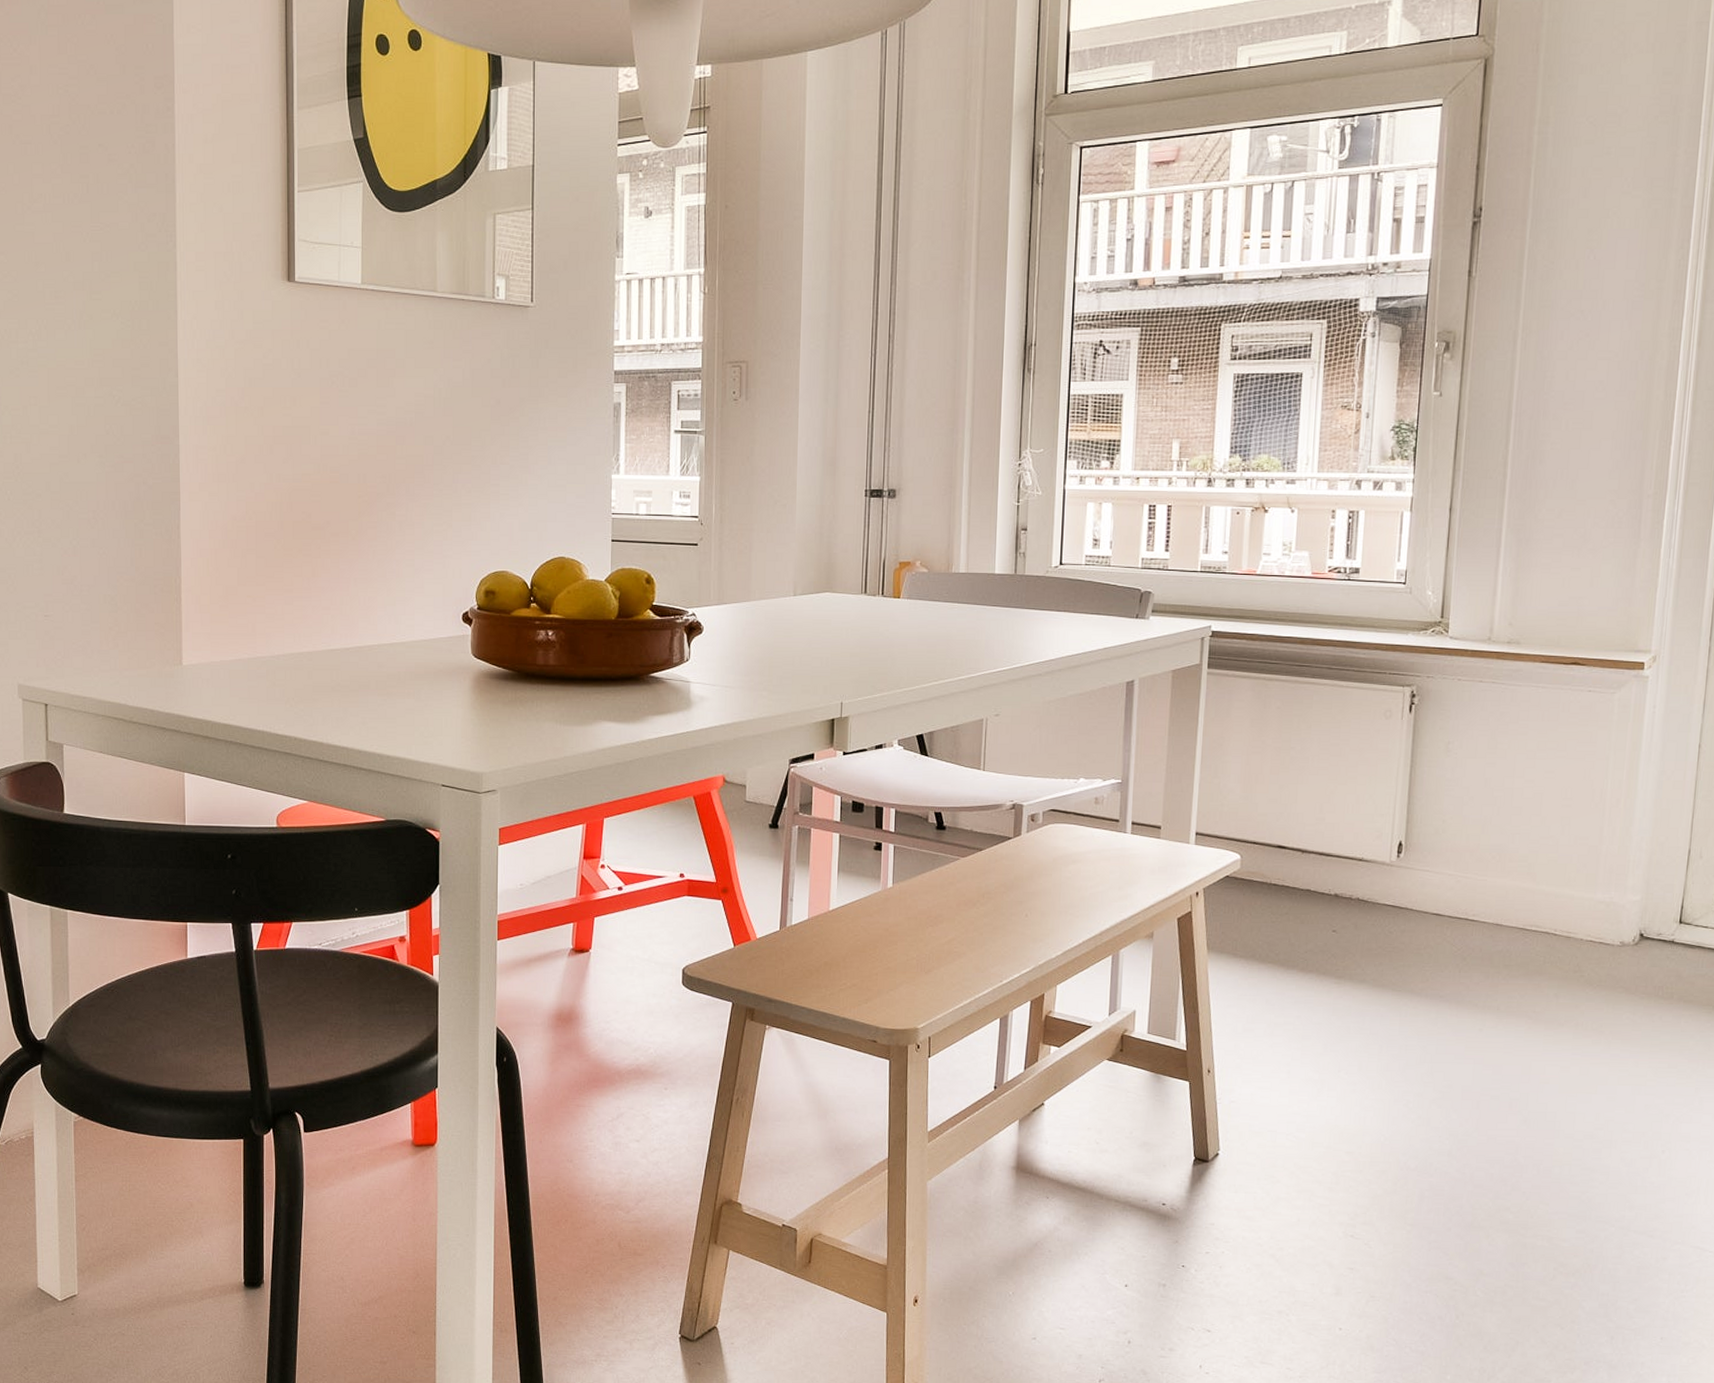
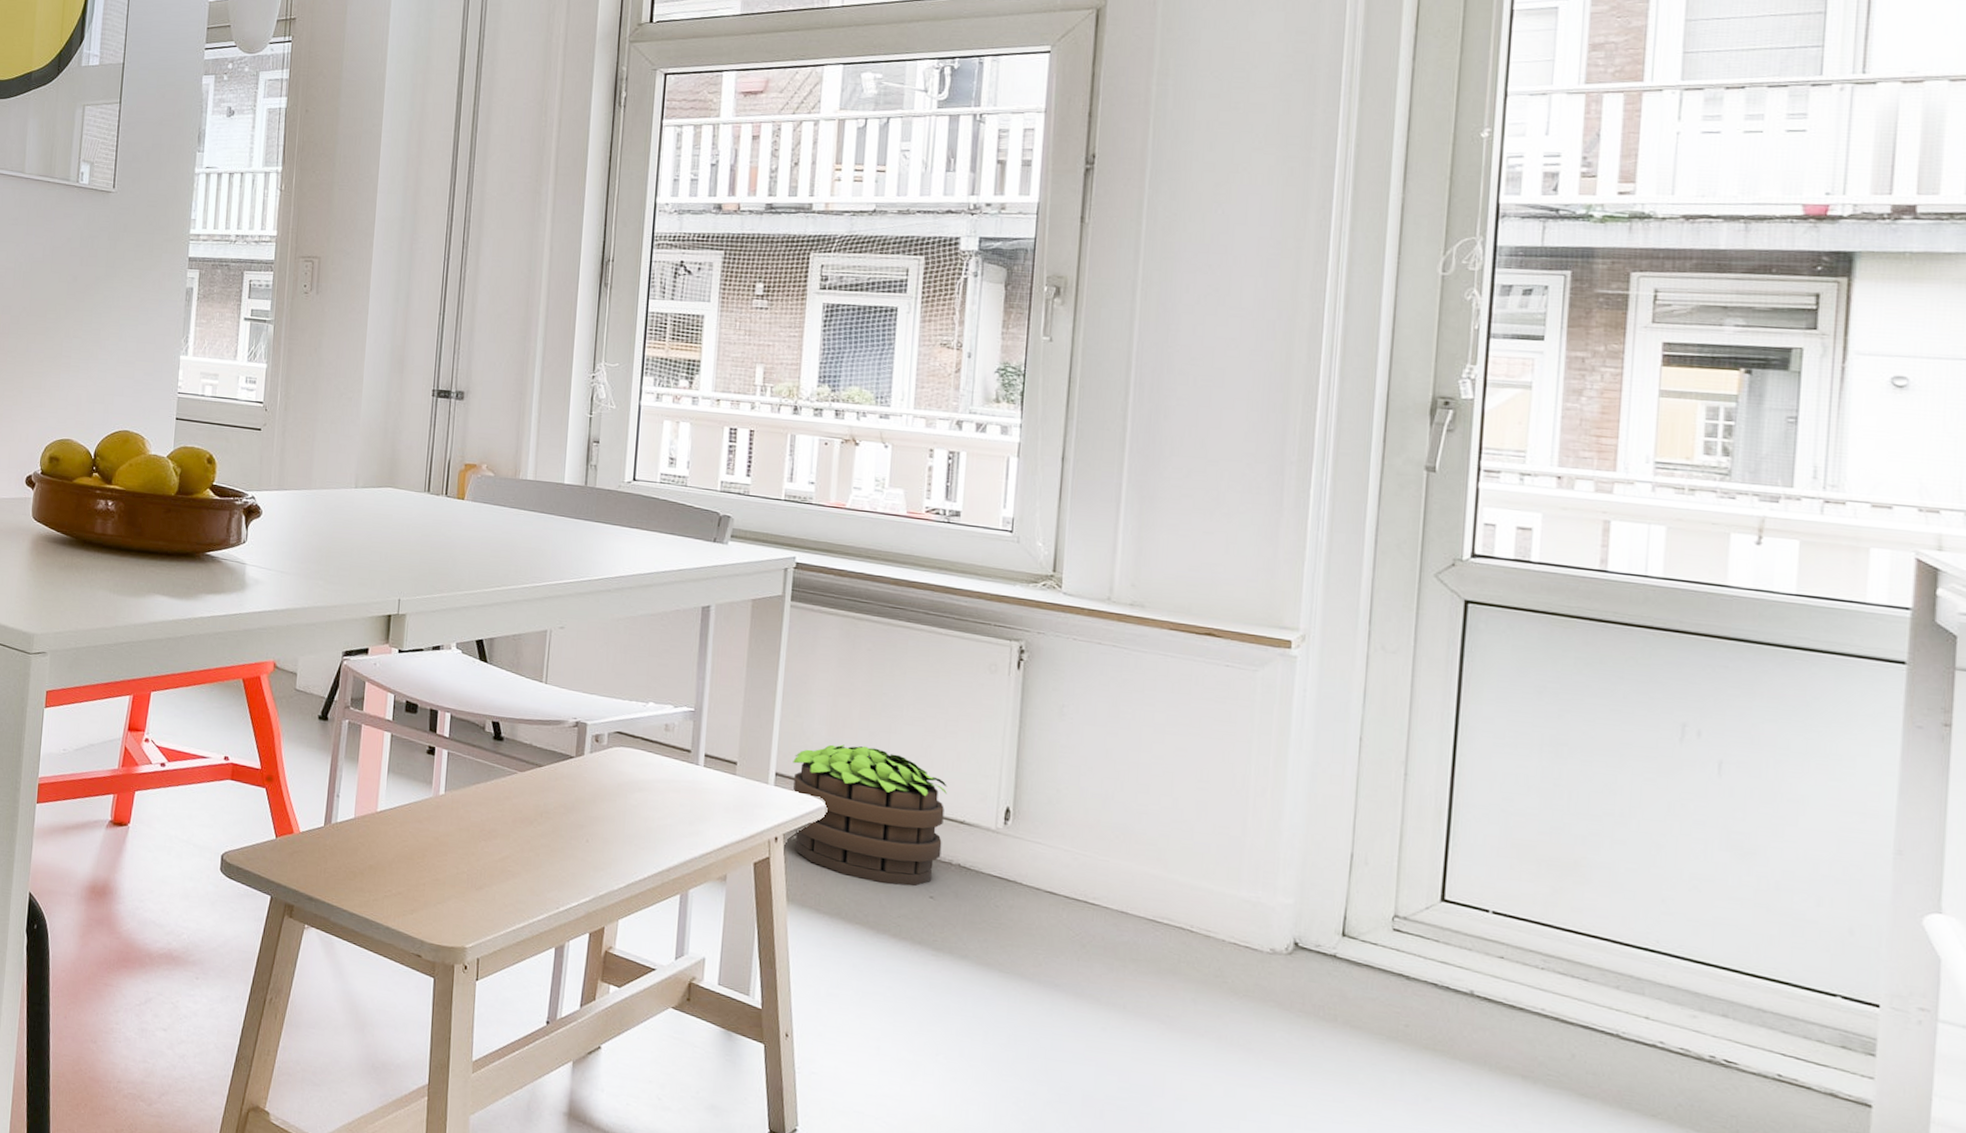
potted plant: none [1211,798,1348,924] -> present [793,744,947,886]

